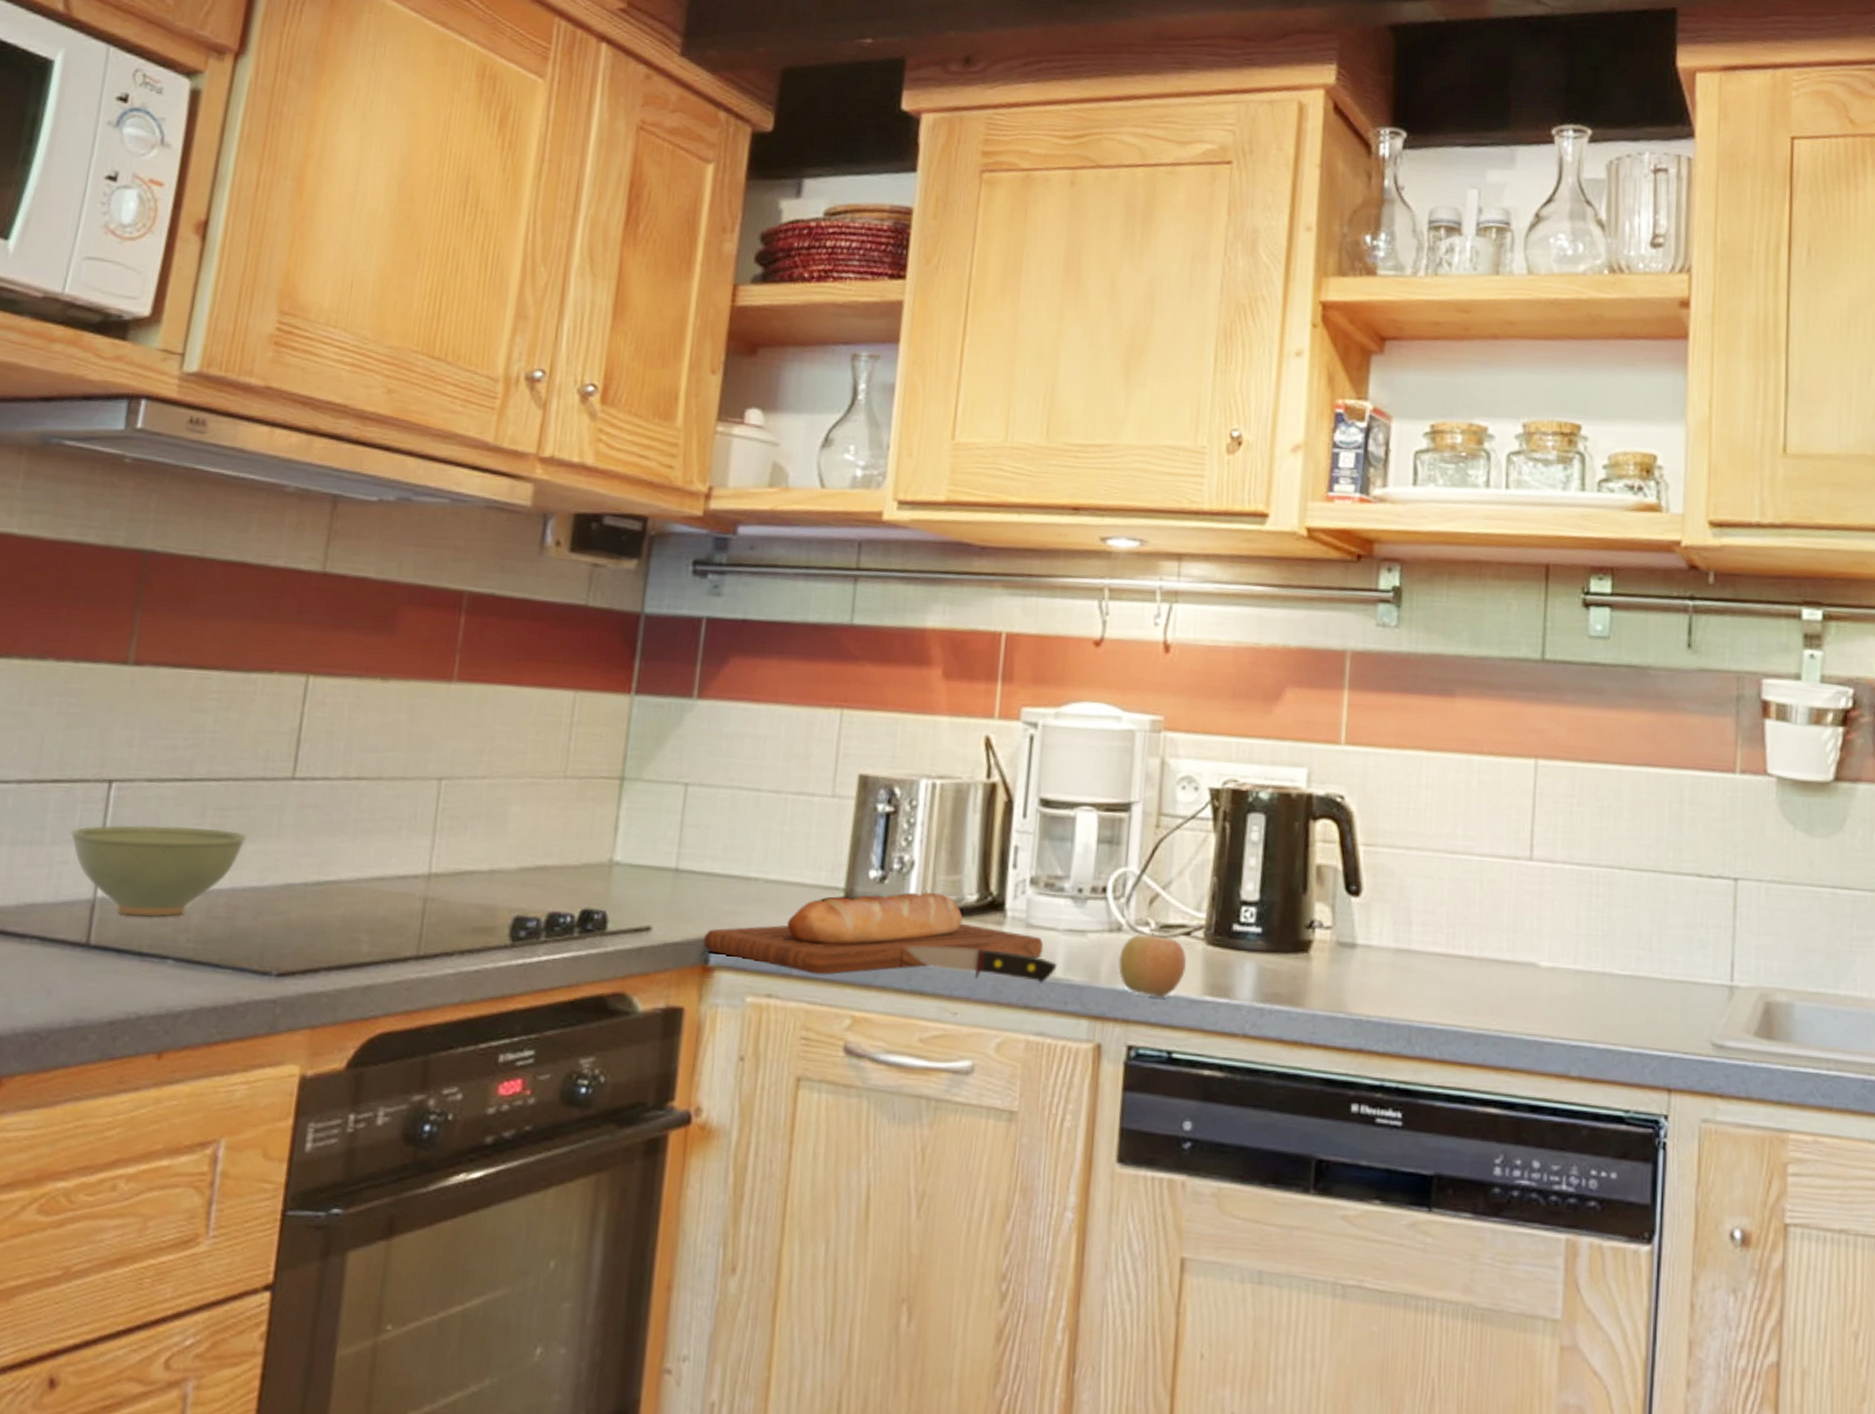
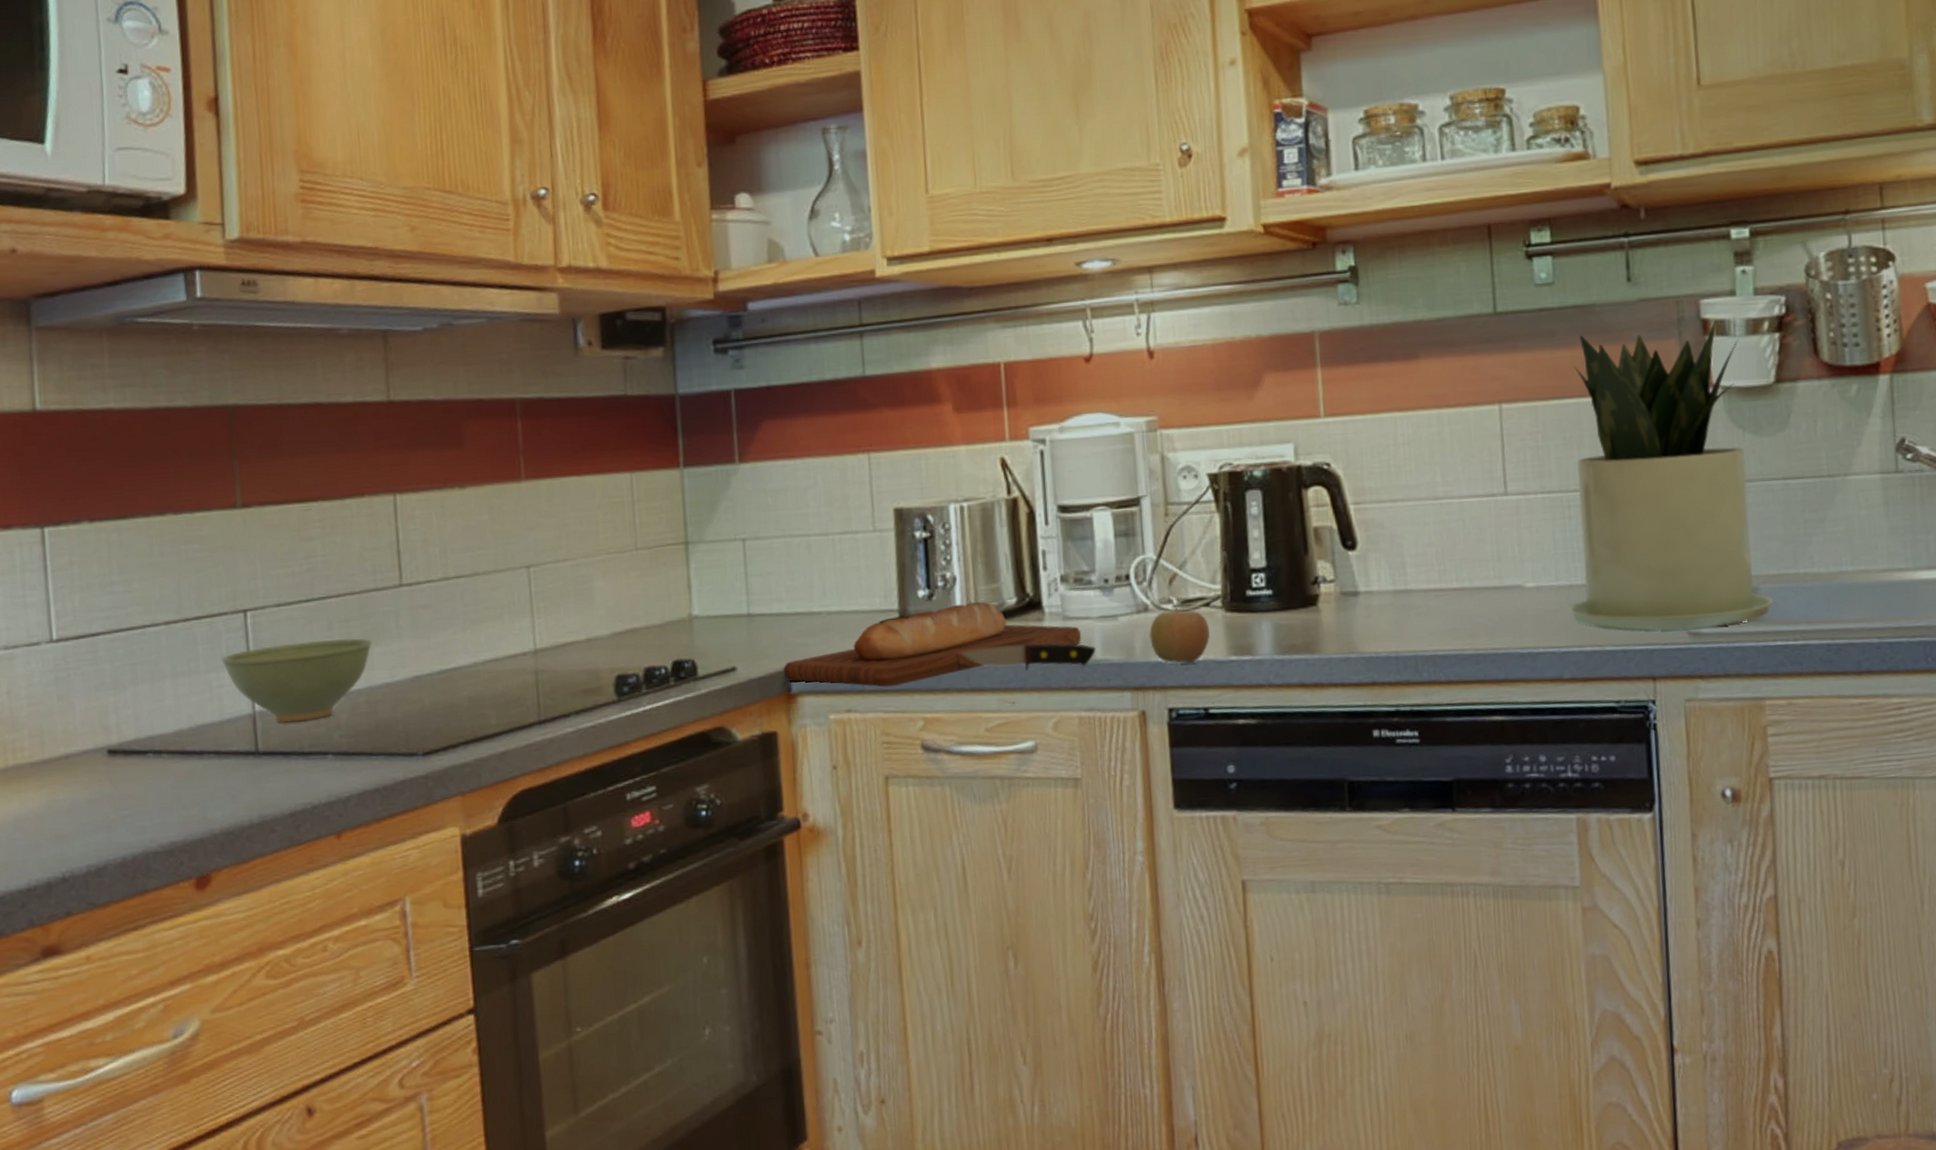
planter: none [1583,698,1810,1043] -> present [1568,320,1774,631]

